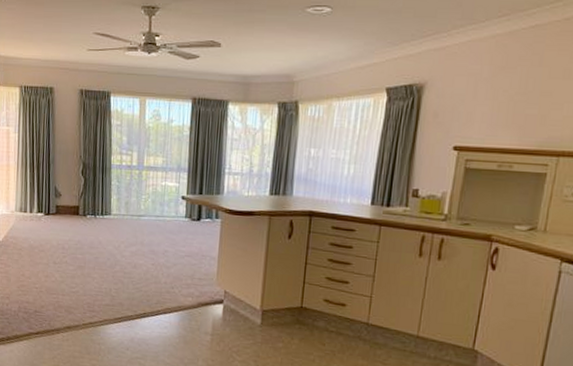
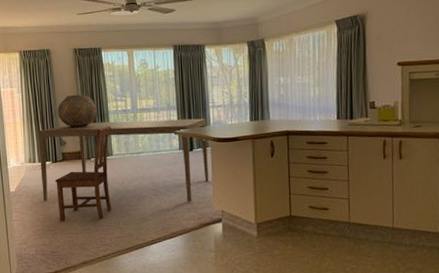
dining table: none [31,175,219,277] -> present [38,118,209,202]
chair: none [45,181,113,284] -> present [55,126,111,222]
vessel: none [55,141,100,180] -> present [57,94,98,128]

